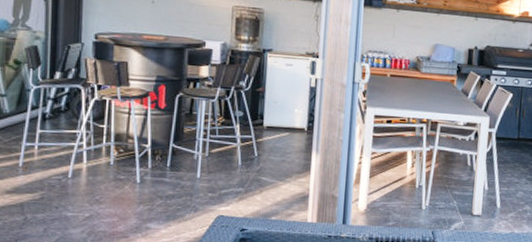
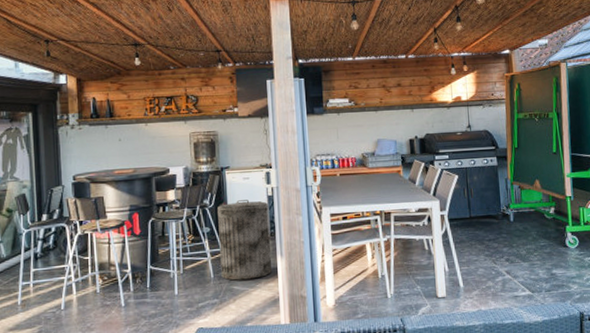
trash can: none [250,87,310,172] -> present [217,200,273,281]

